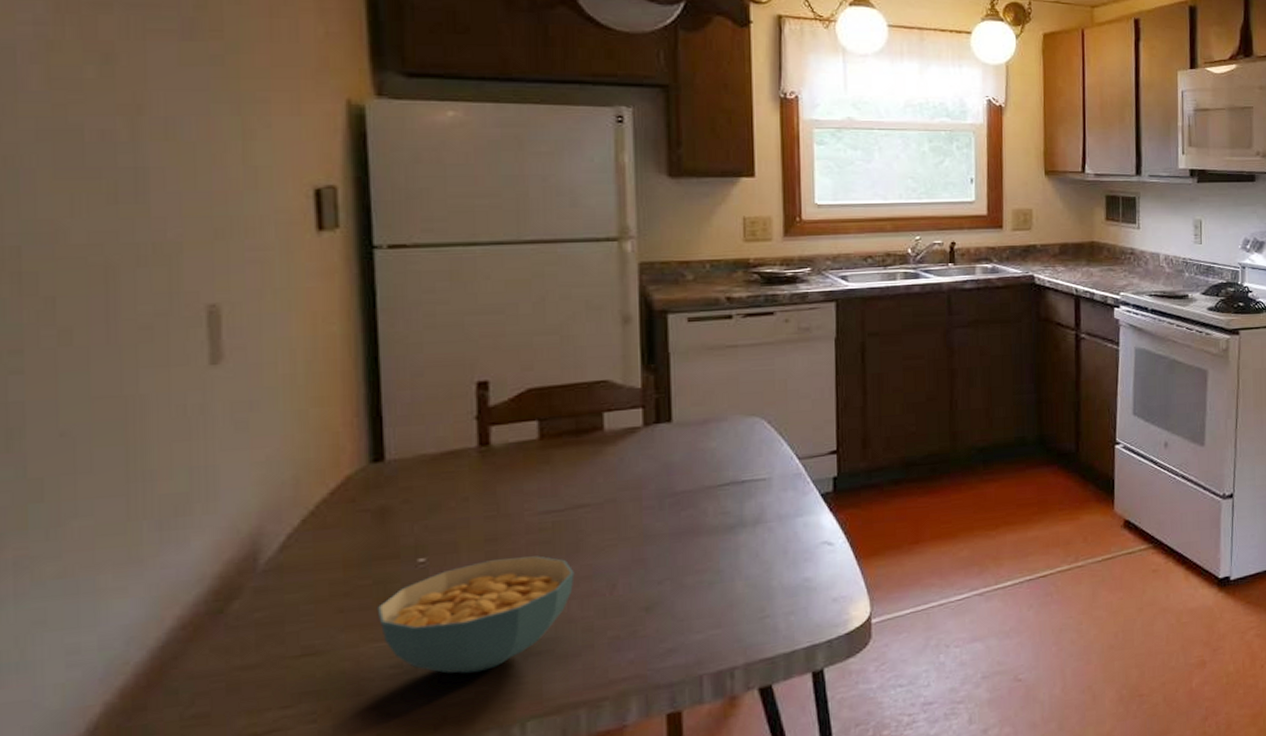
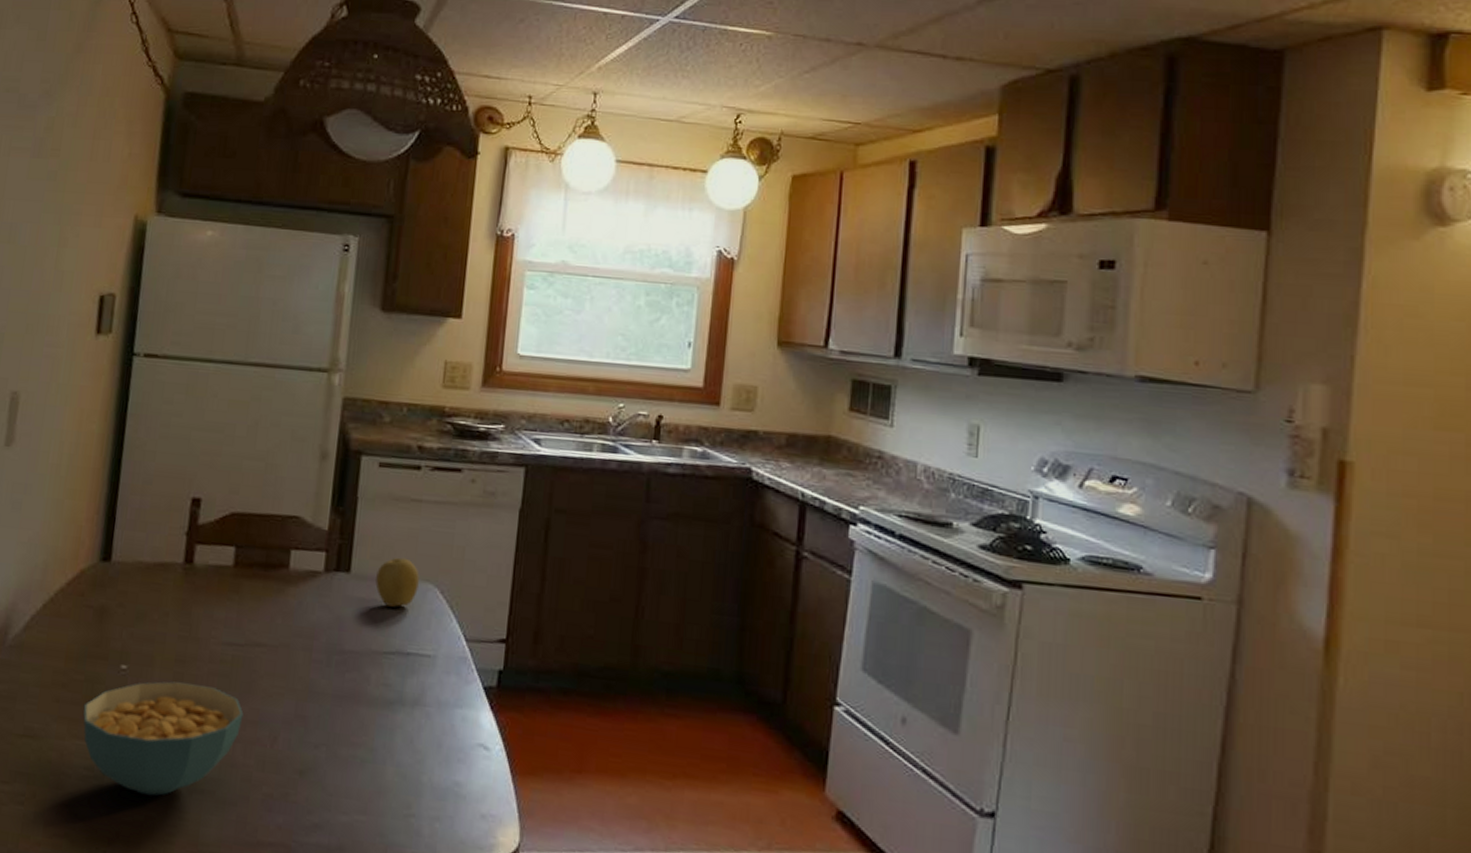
fruit: none [700,399,745,445] -> present [375,557,420,607]

